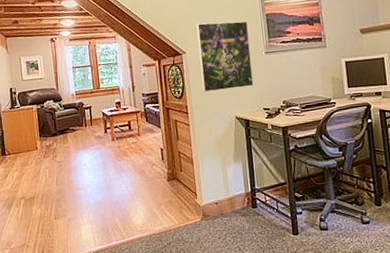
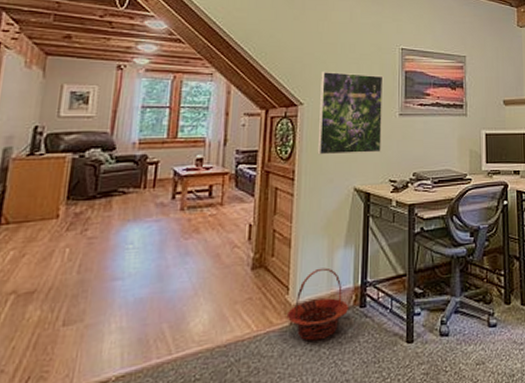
basket: none [197,178,244,232] -> present [286,267,350,341]

